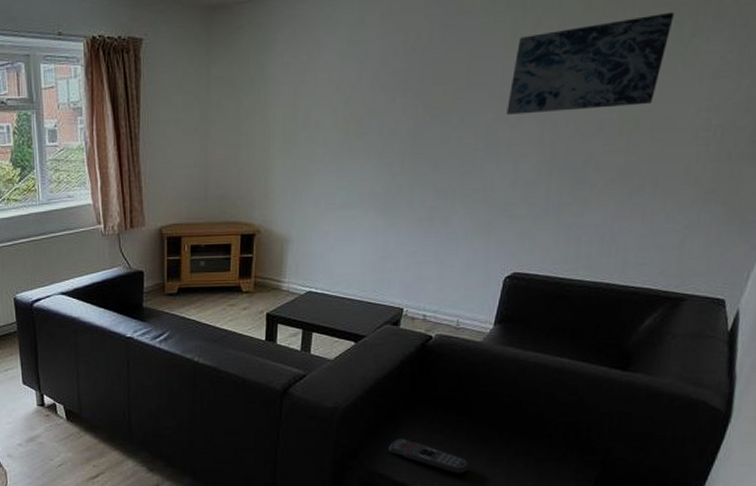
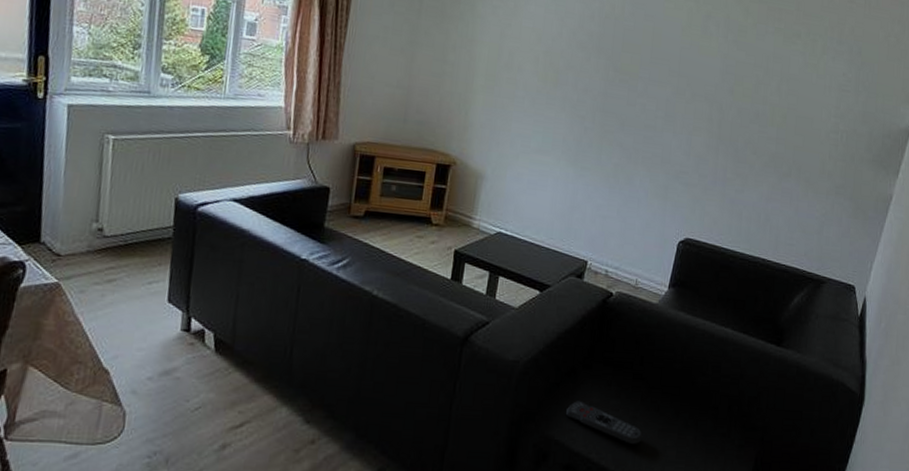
wall art: present [506,12,674,115] -> none [683,25,809,103]

